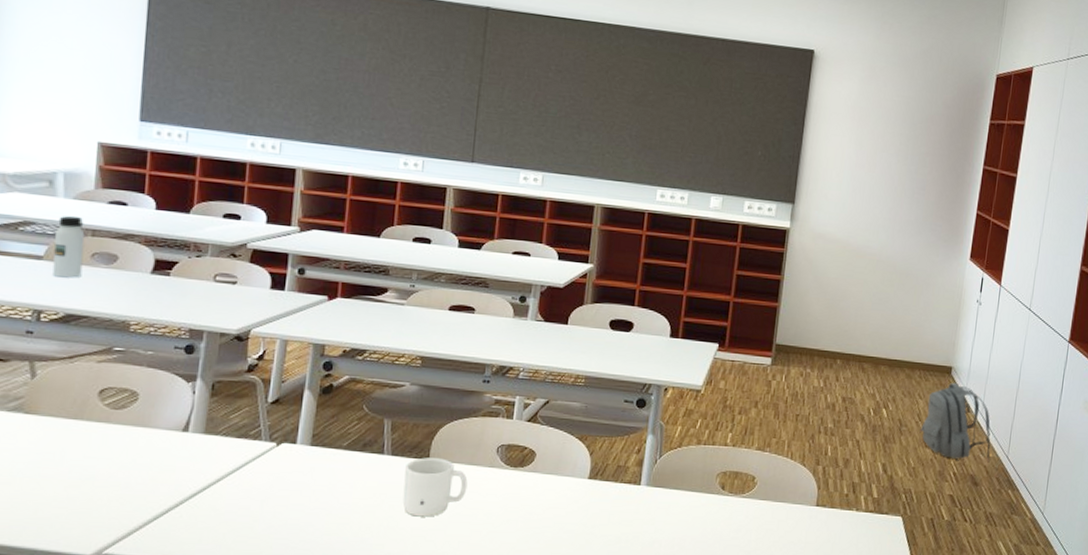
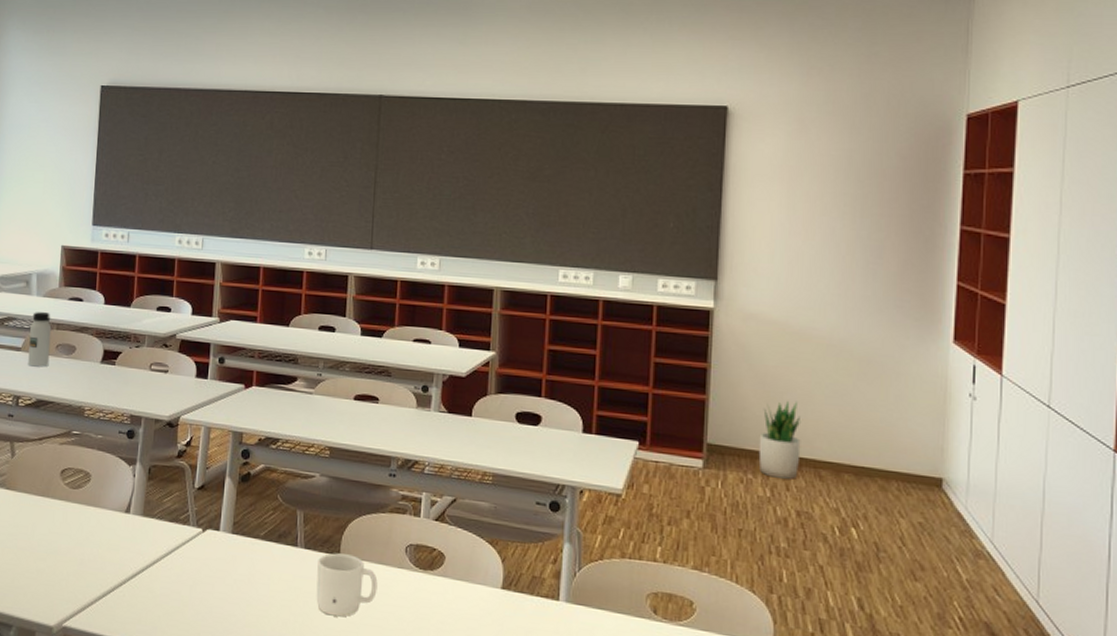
planter: none [816,307,853,372] -> present [758,401,802,479]
backpack: present [919,382,991,463] -> none [905,498,1011,608]

